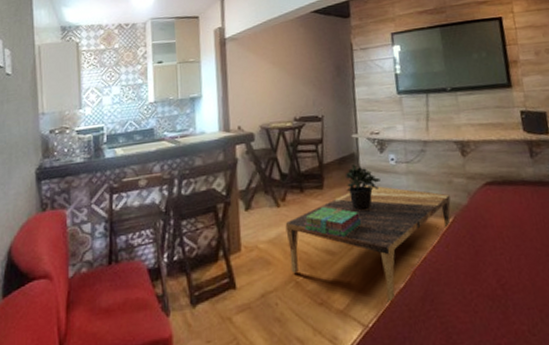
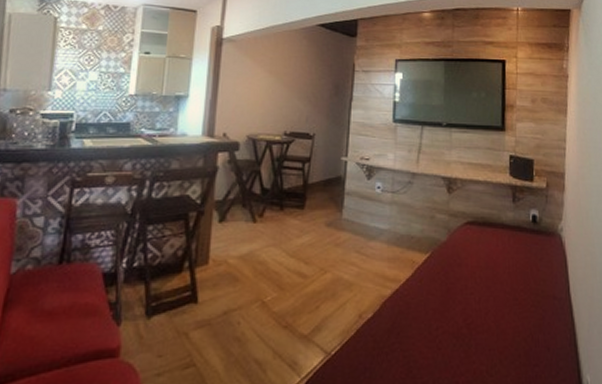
coffee table: present [285,184,451,303] -> none [259,210,430,331]
stack of books: present [304,207,362,238] -> none [279,228,339,261]
potted plant: present [346,165,380,211] -> none [328,188,364,236]

